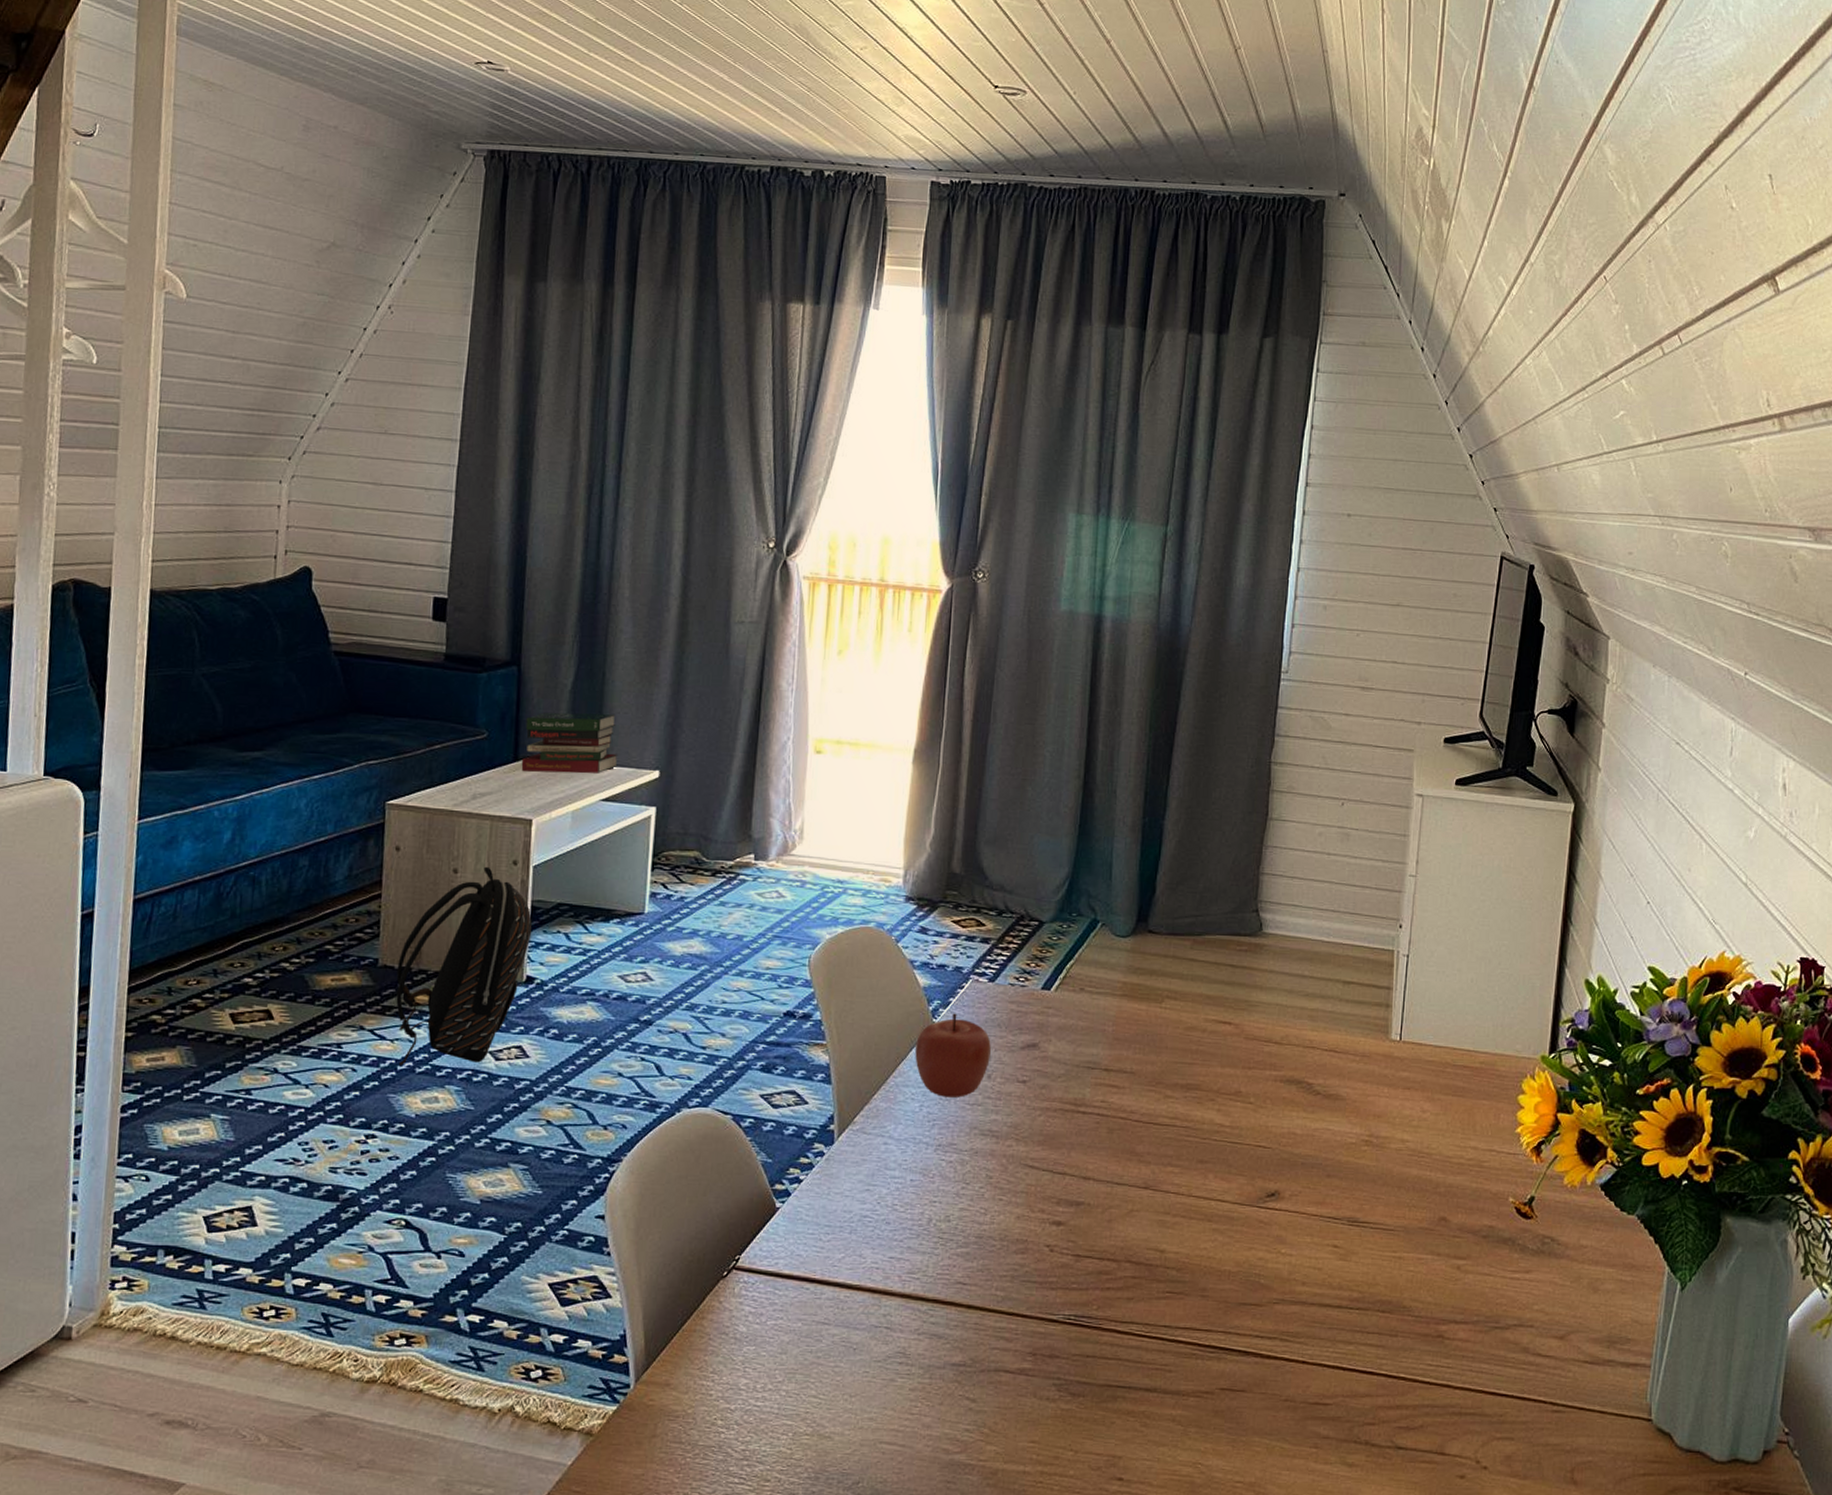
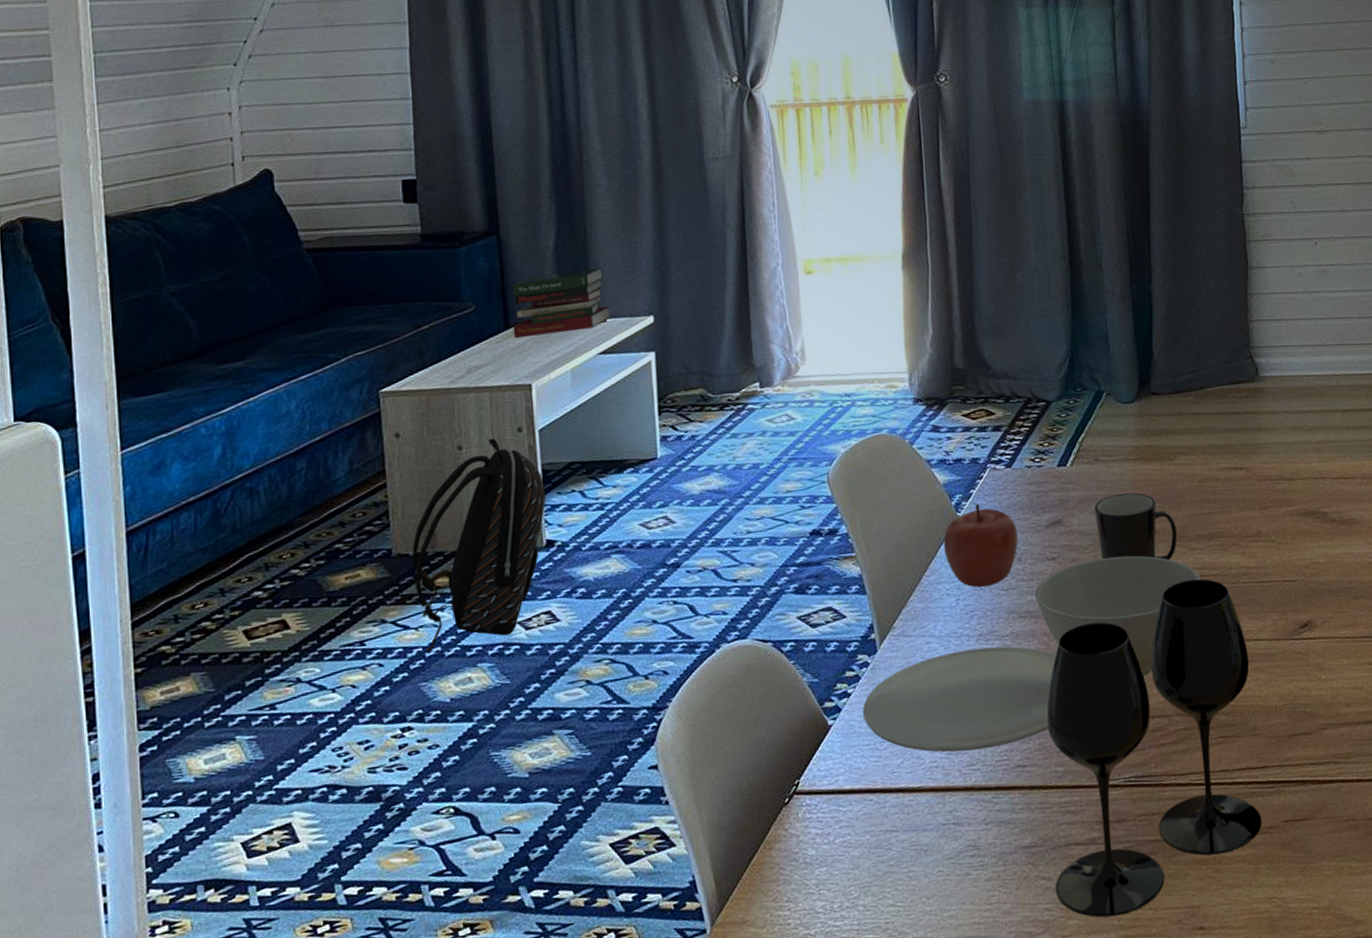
plate: none [811,1157,1013,1260] -> present [863,646,1057,753]
wine glass: none [978,1127,1209,1451] -> present [1046,578,1262,918]
bowl: none [999,1089,1172,1216] -> present [1034,555,1201,676]
mug: none [1072,1028,1155,1104] -> present [1094,492,1178,561]

